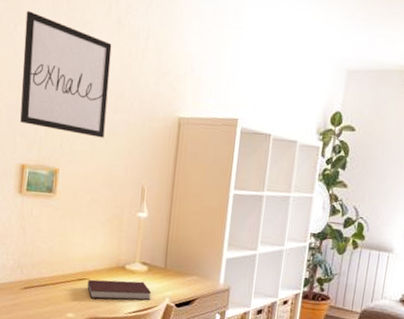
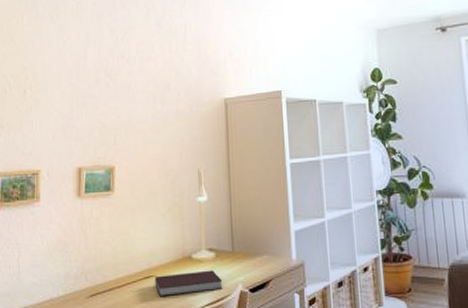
wall art: present [20,11,112,138] -> none [73,28,155,130]

